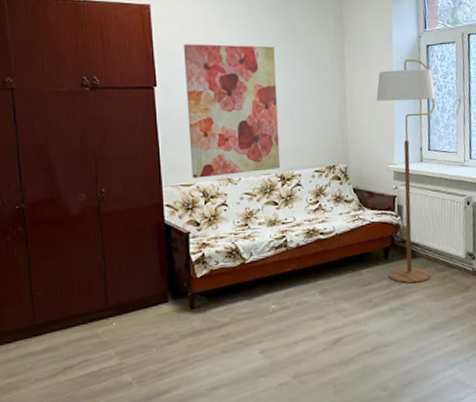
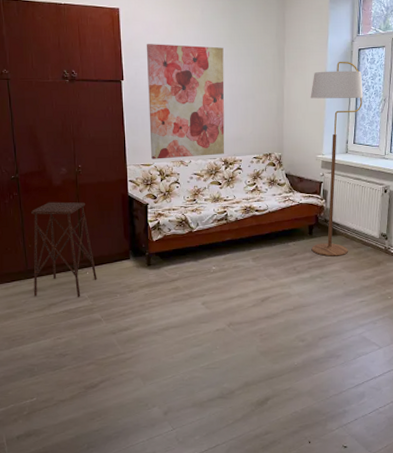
side table: none [41,234,127,359] -> present [31,202,97,297]

